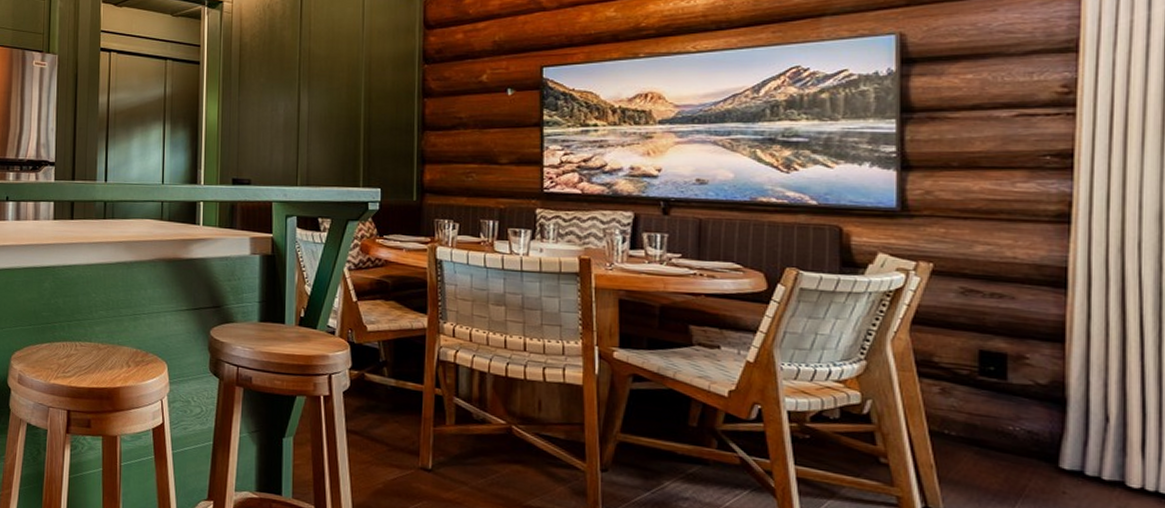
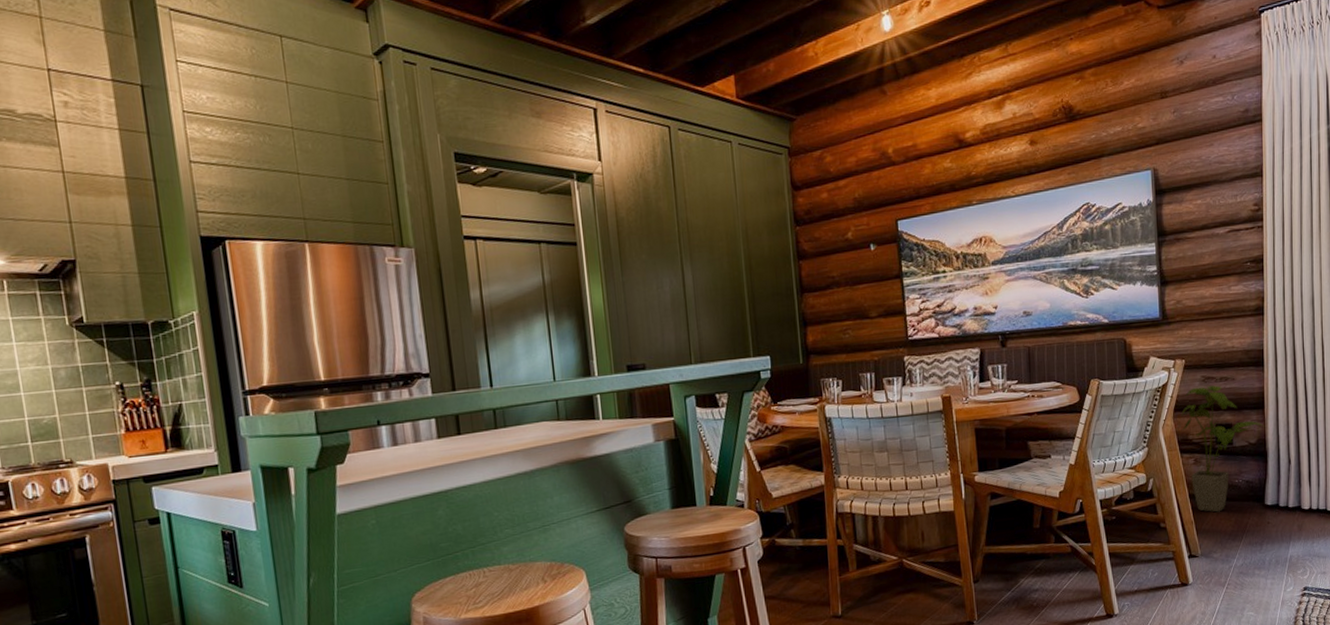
house plant: none [920,299,1067,462] -> present [1181,385,1266,513]

